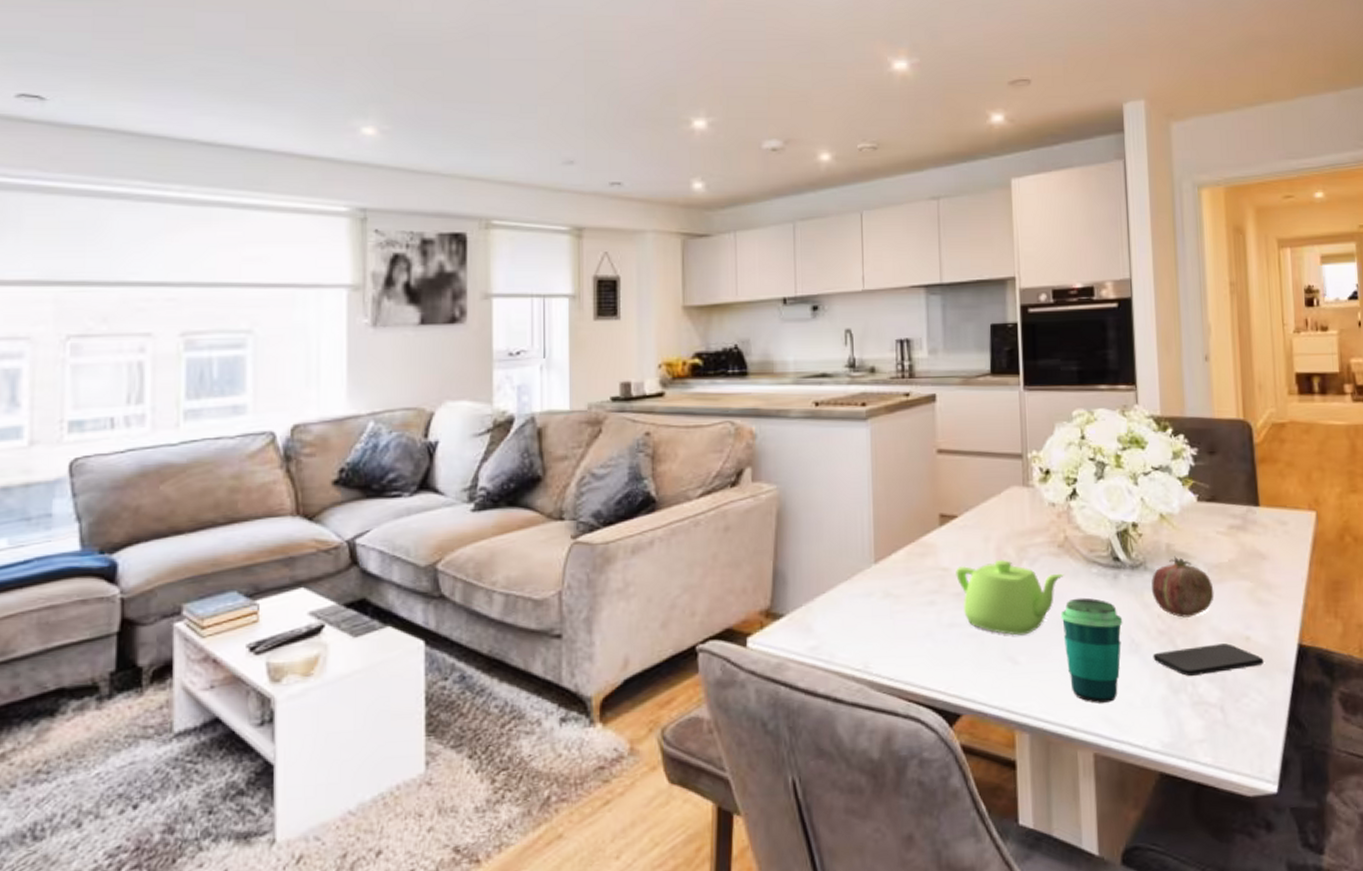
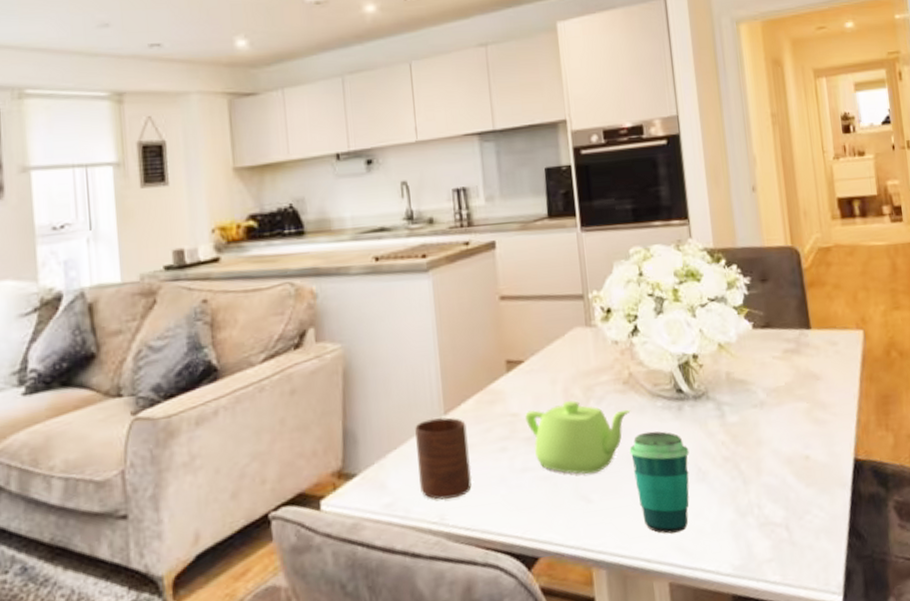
cup: none [845,565,899,647] -> present [415,417,472,500]
fruit: present [1152,556,1214,618] -> none [714,383,774,443]
smartphone: present [1153,643,1264,677] -> none [719,464,823,500]

